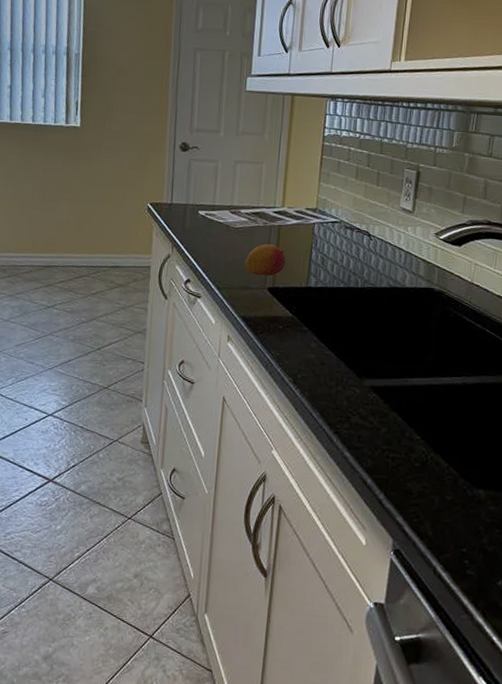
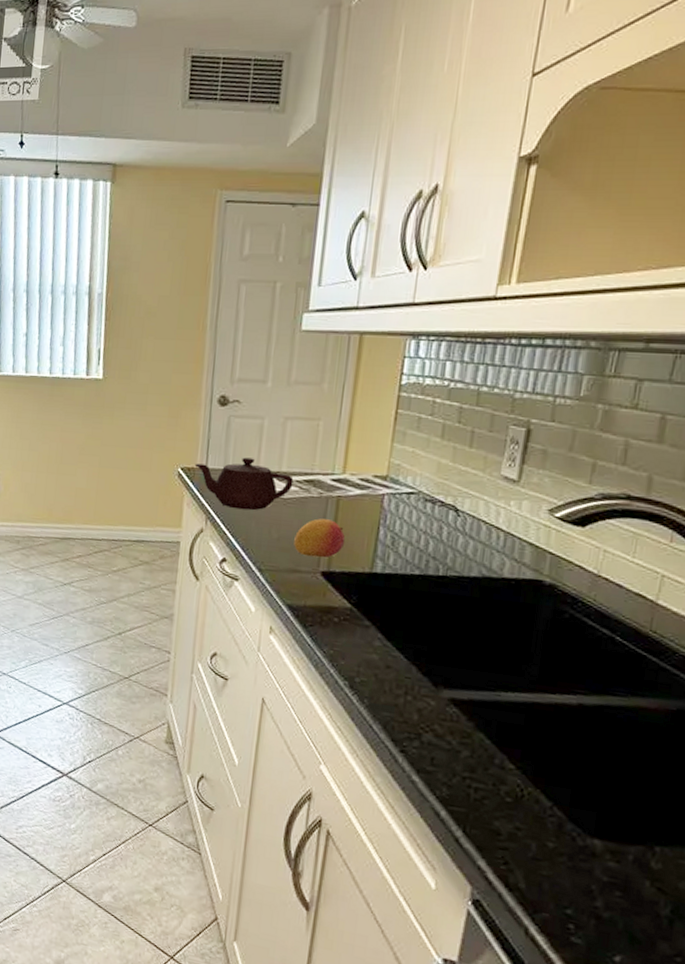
teapot: none [161,194,243,239] -> present [194,457,294,511]

